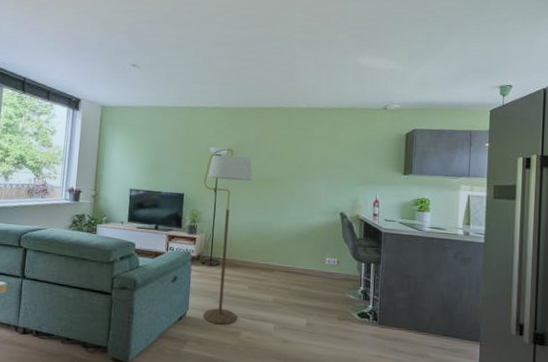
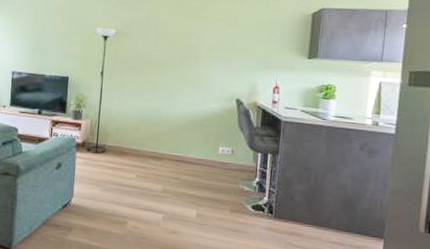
floor lamp: present [202,148,253,325] -> none [88,29,142,214]

